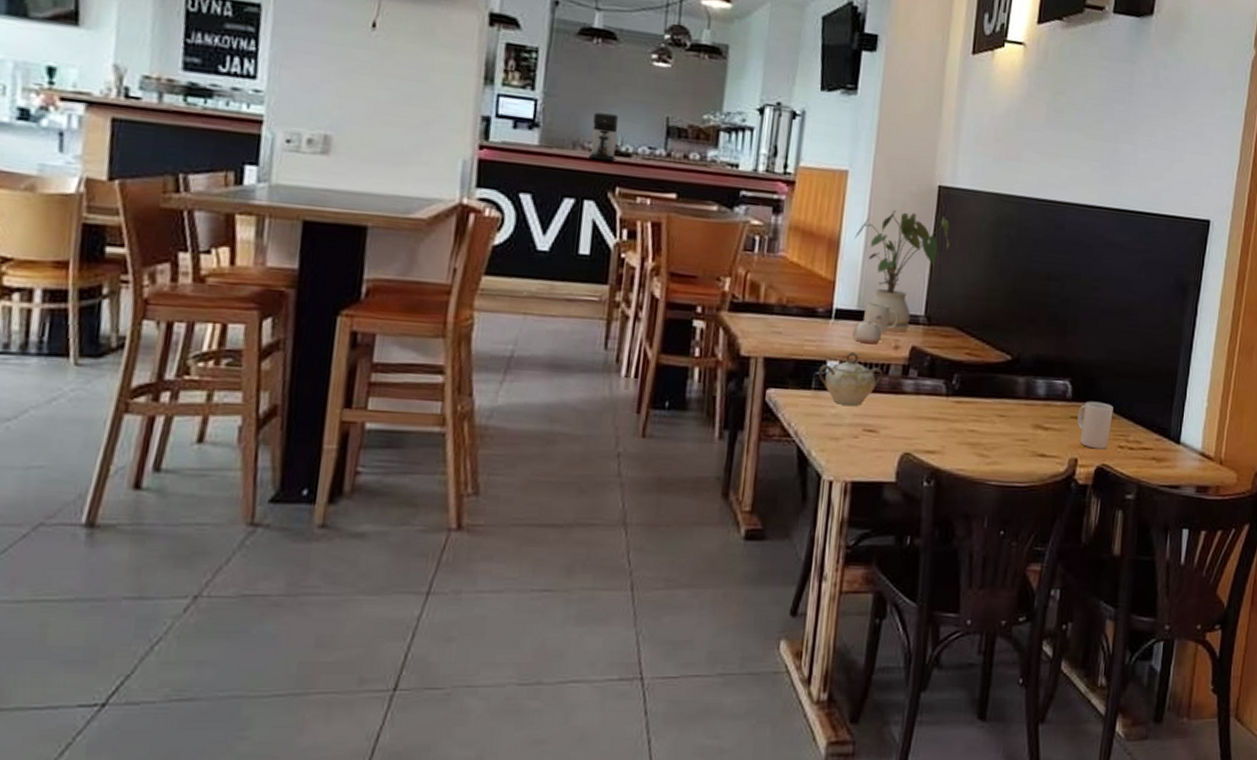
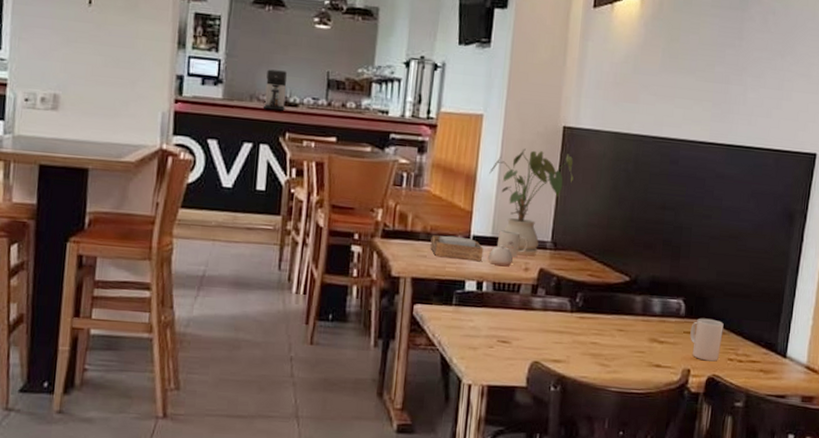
napkin holder: none [786,308,848,339] -> present [430,235,484,262]
sugar bowl: present [817,351,884,407] -> none [457,273,516,321]

